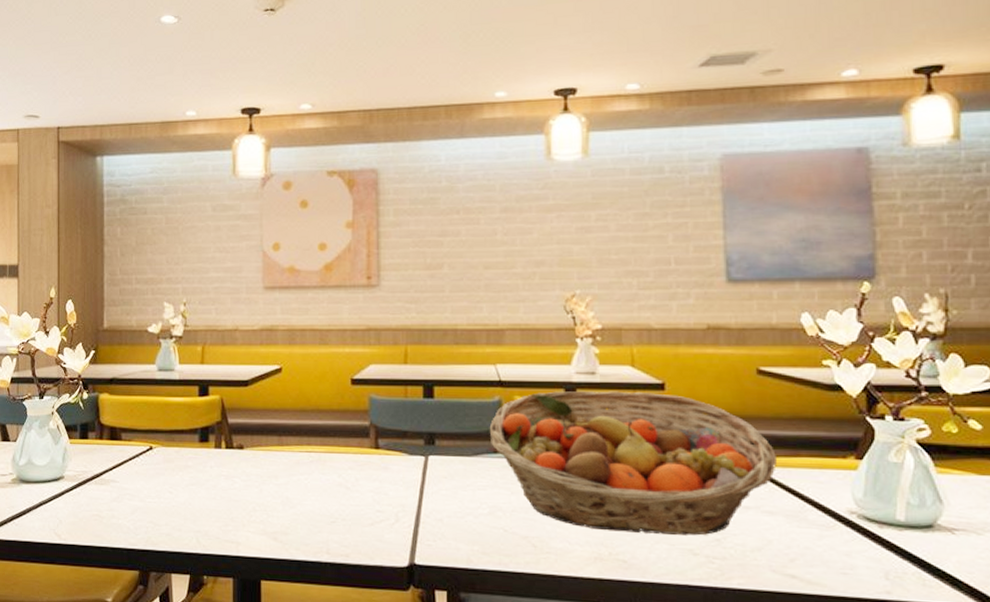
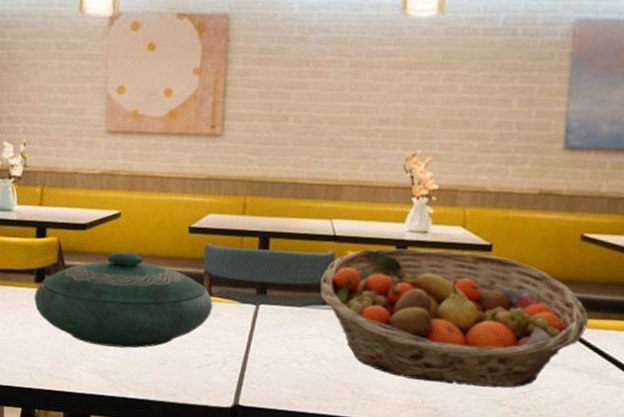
decorative bowl: none [199,406,381,507] -> present [34,251,213,348]

